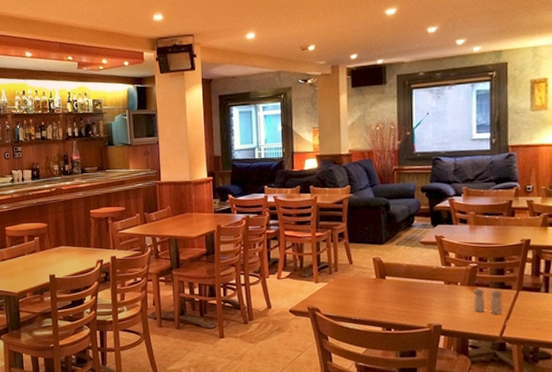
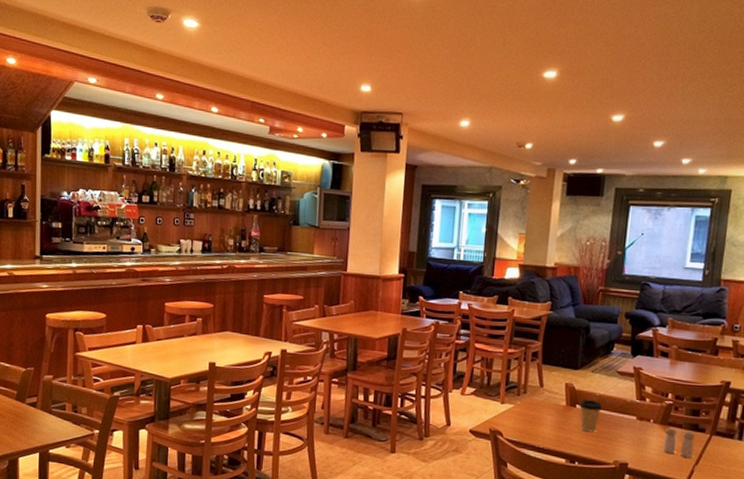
coffee cup: none [388,271,410,301] -> present [579,400,602,433]

